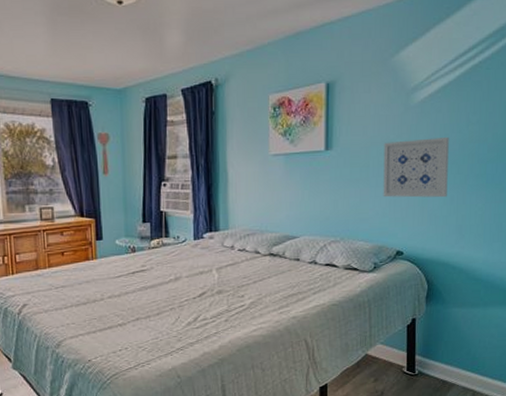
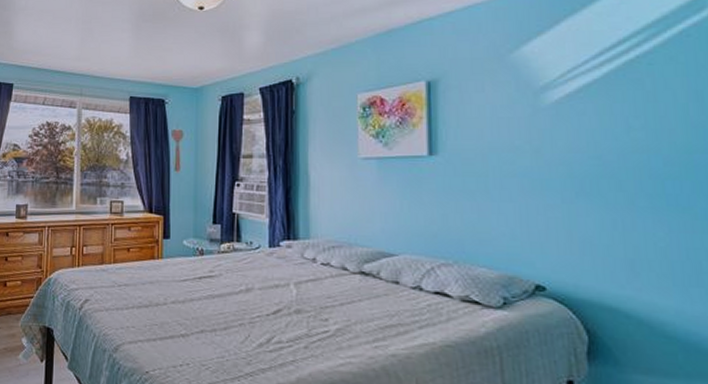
wall art: present [383,138,449,198] -> none [507,146,606,221]

